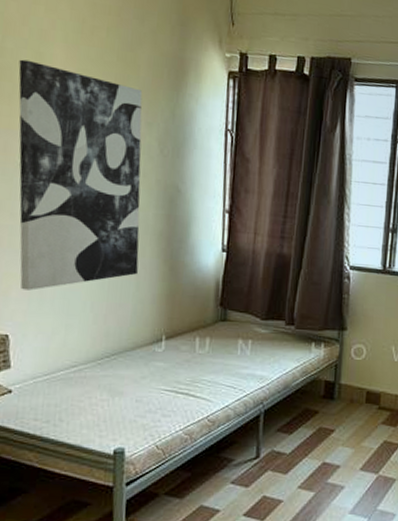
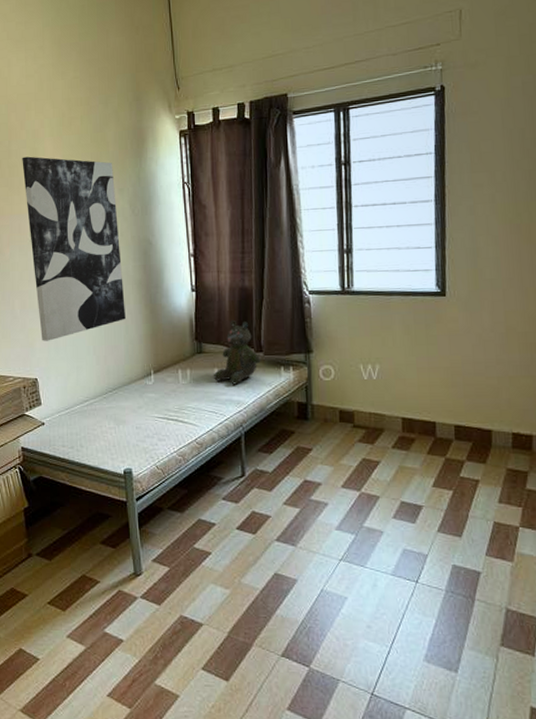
teddy bear: none [237,287,292,359] -> present [214,319,261,385]

